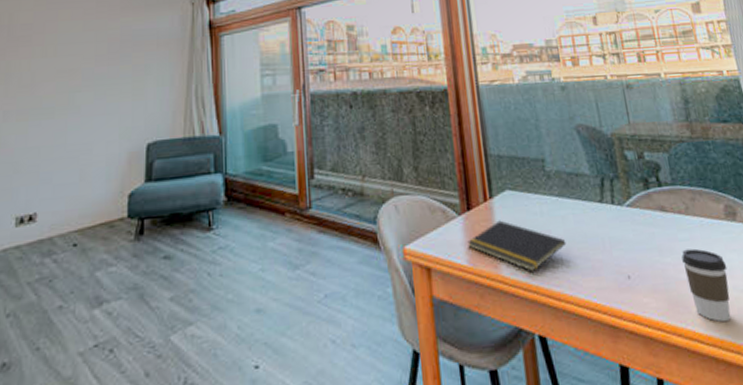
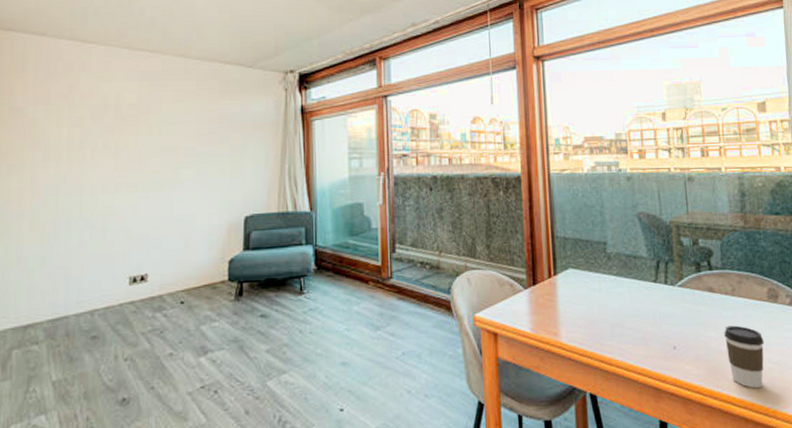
notepad: present [467,220,566,272] -> none [531,294,621,340]

